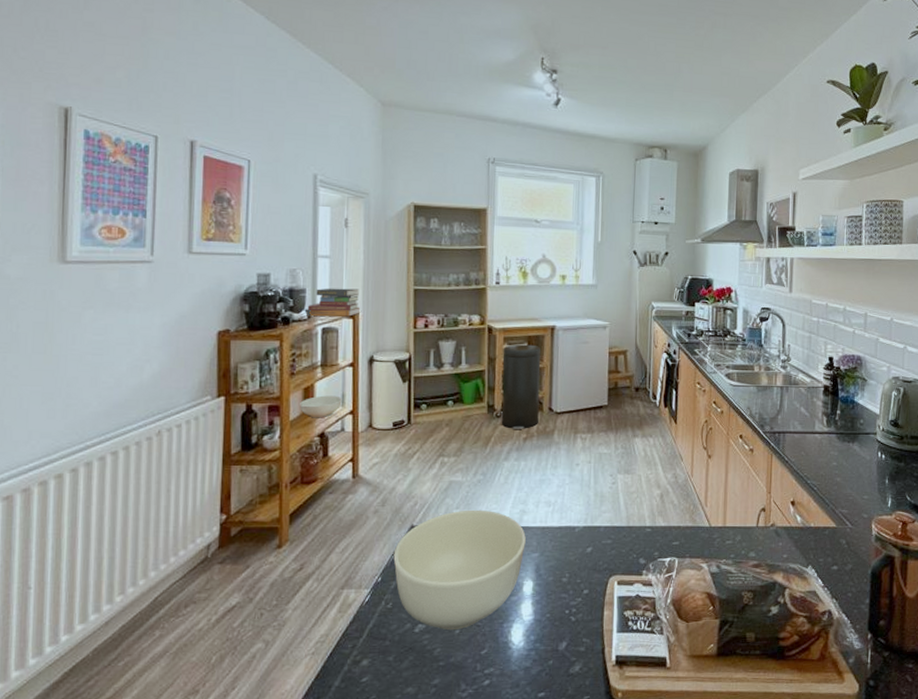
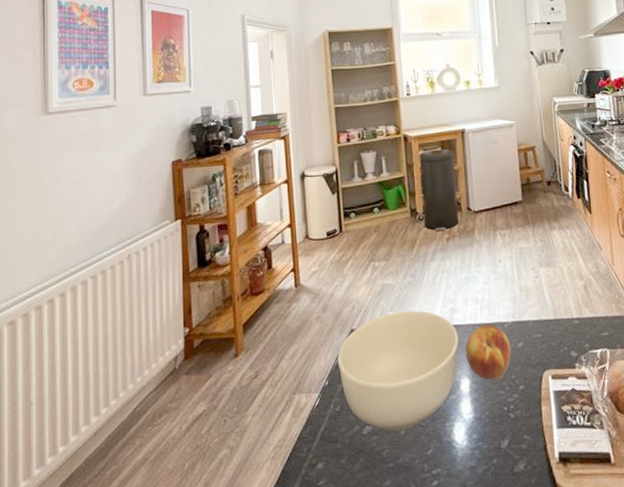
bowl: present [300,395,342,418] -> none [244,211,280,234]
fruit: none [531,527,579,583] -> present [465,323,511,380]

